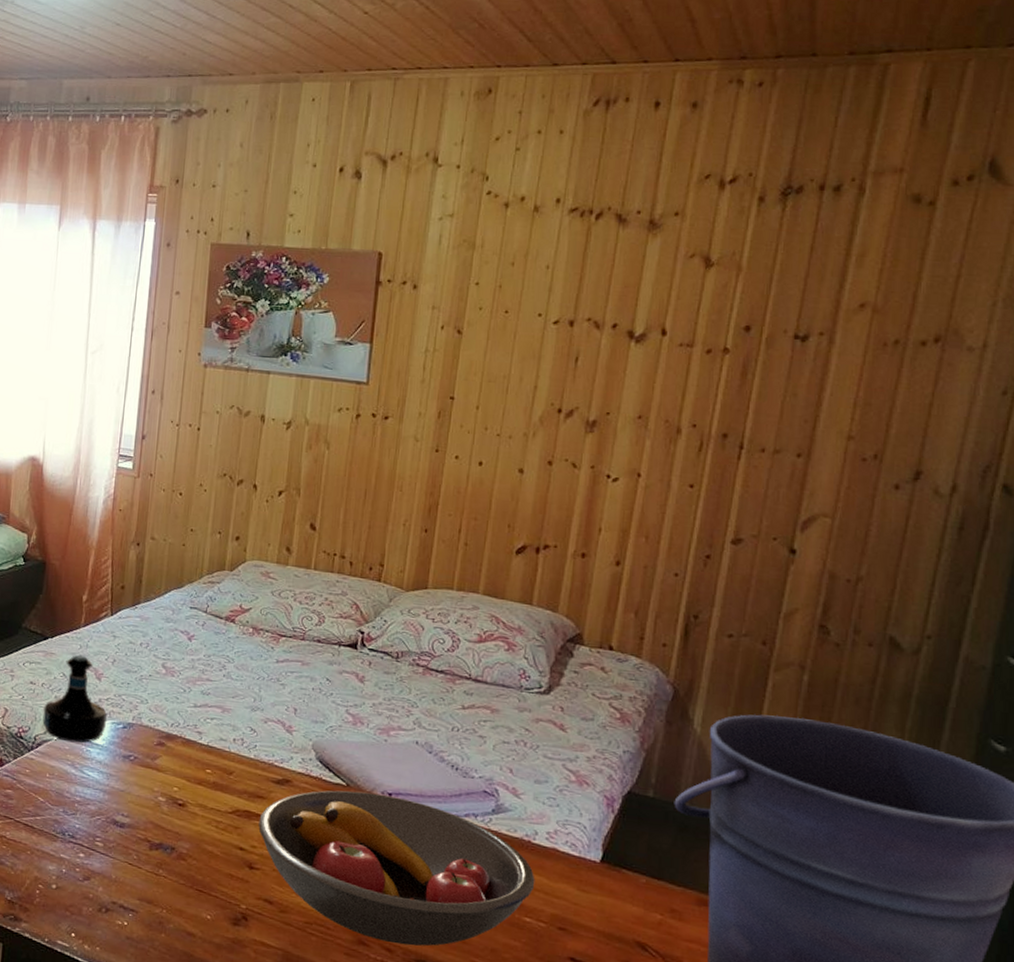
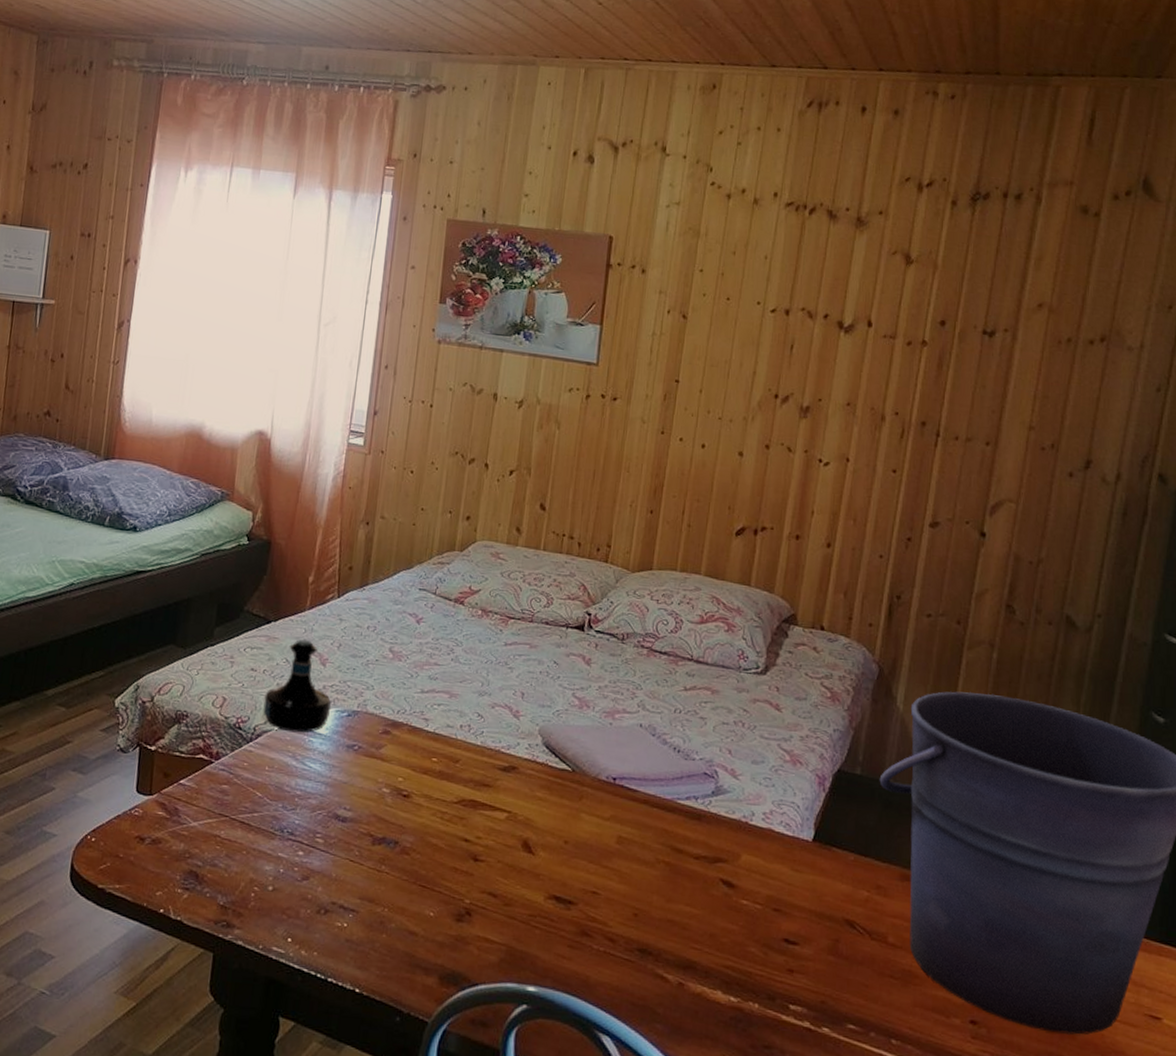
fruit bowl: present [258,790,535,946] -> none [484,776,752,935]

